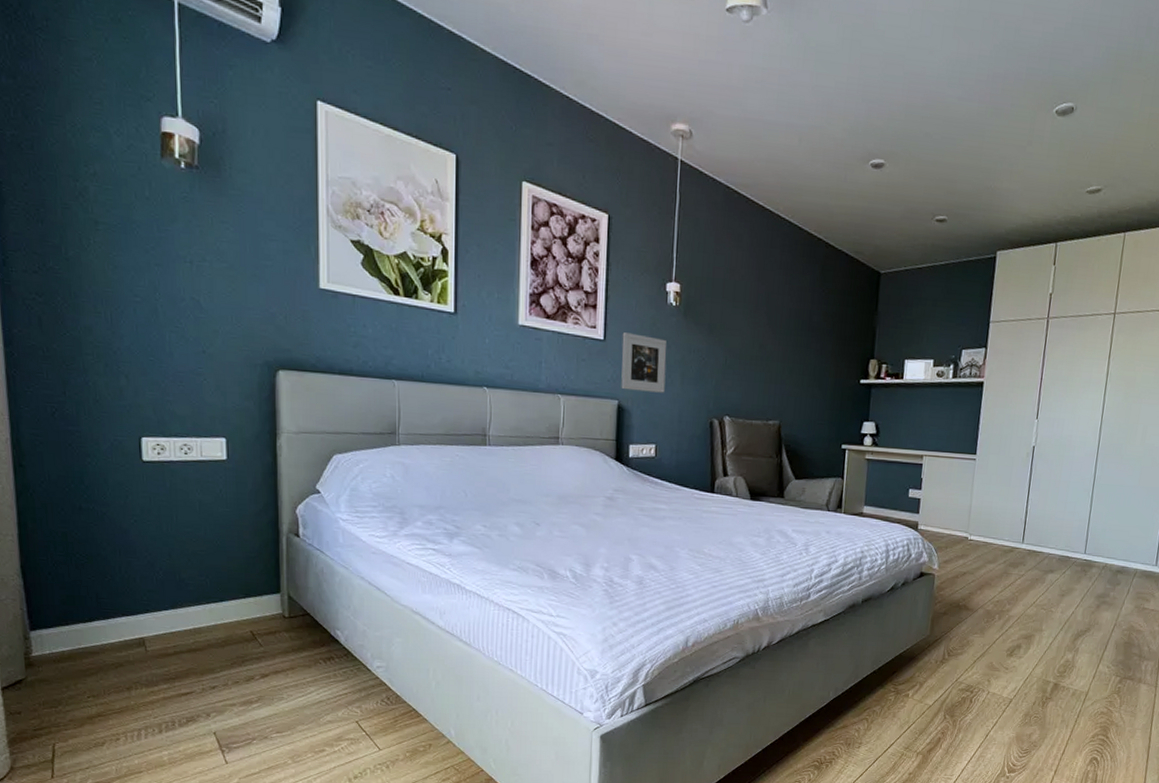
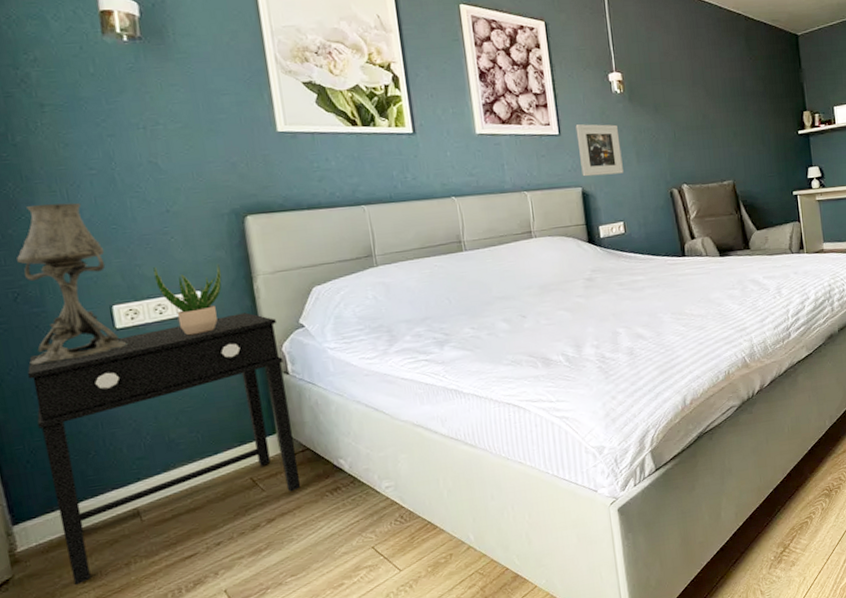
table lamp: none [58,324,152,484] -> present [17,202,128,366]
side table: none [58,467,297,699] -> present [28,313,301,586]
potted plant: none [184,406,247,482] -> present [153,263,222,336]

